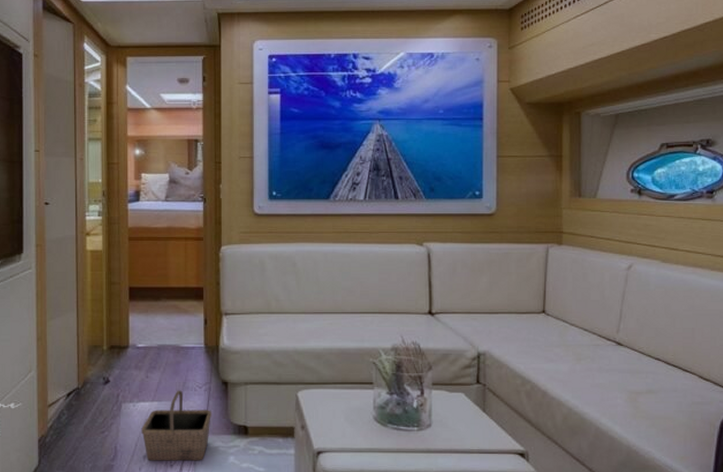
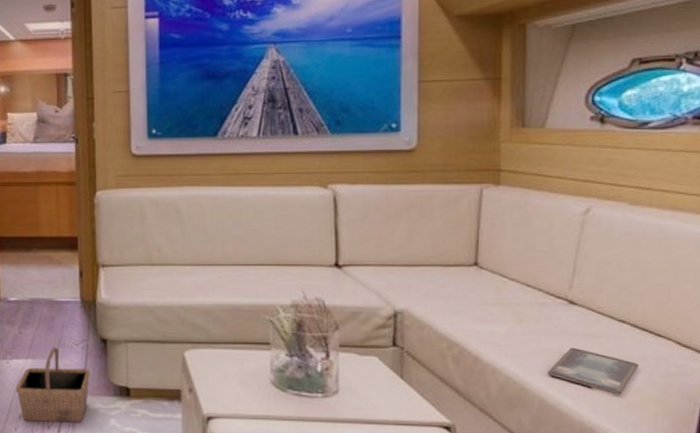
tablet: none [601,382,672,422] -> present [547,347,640,395]

